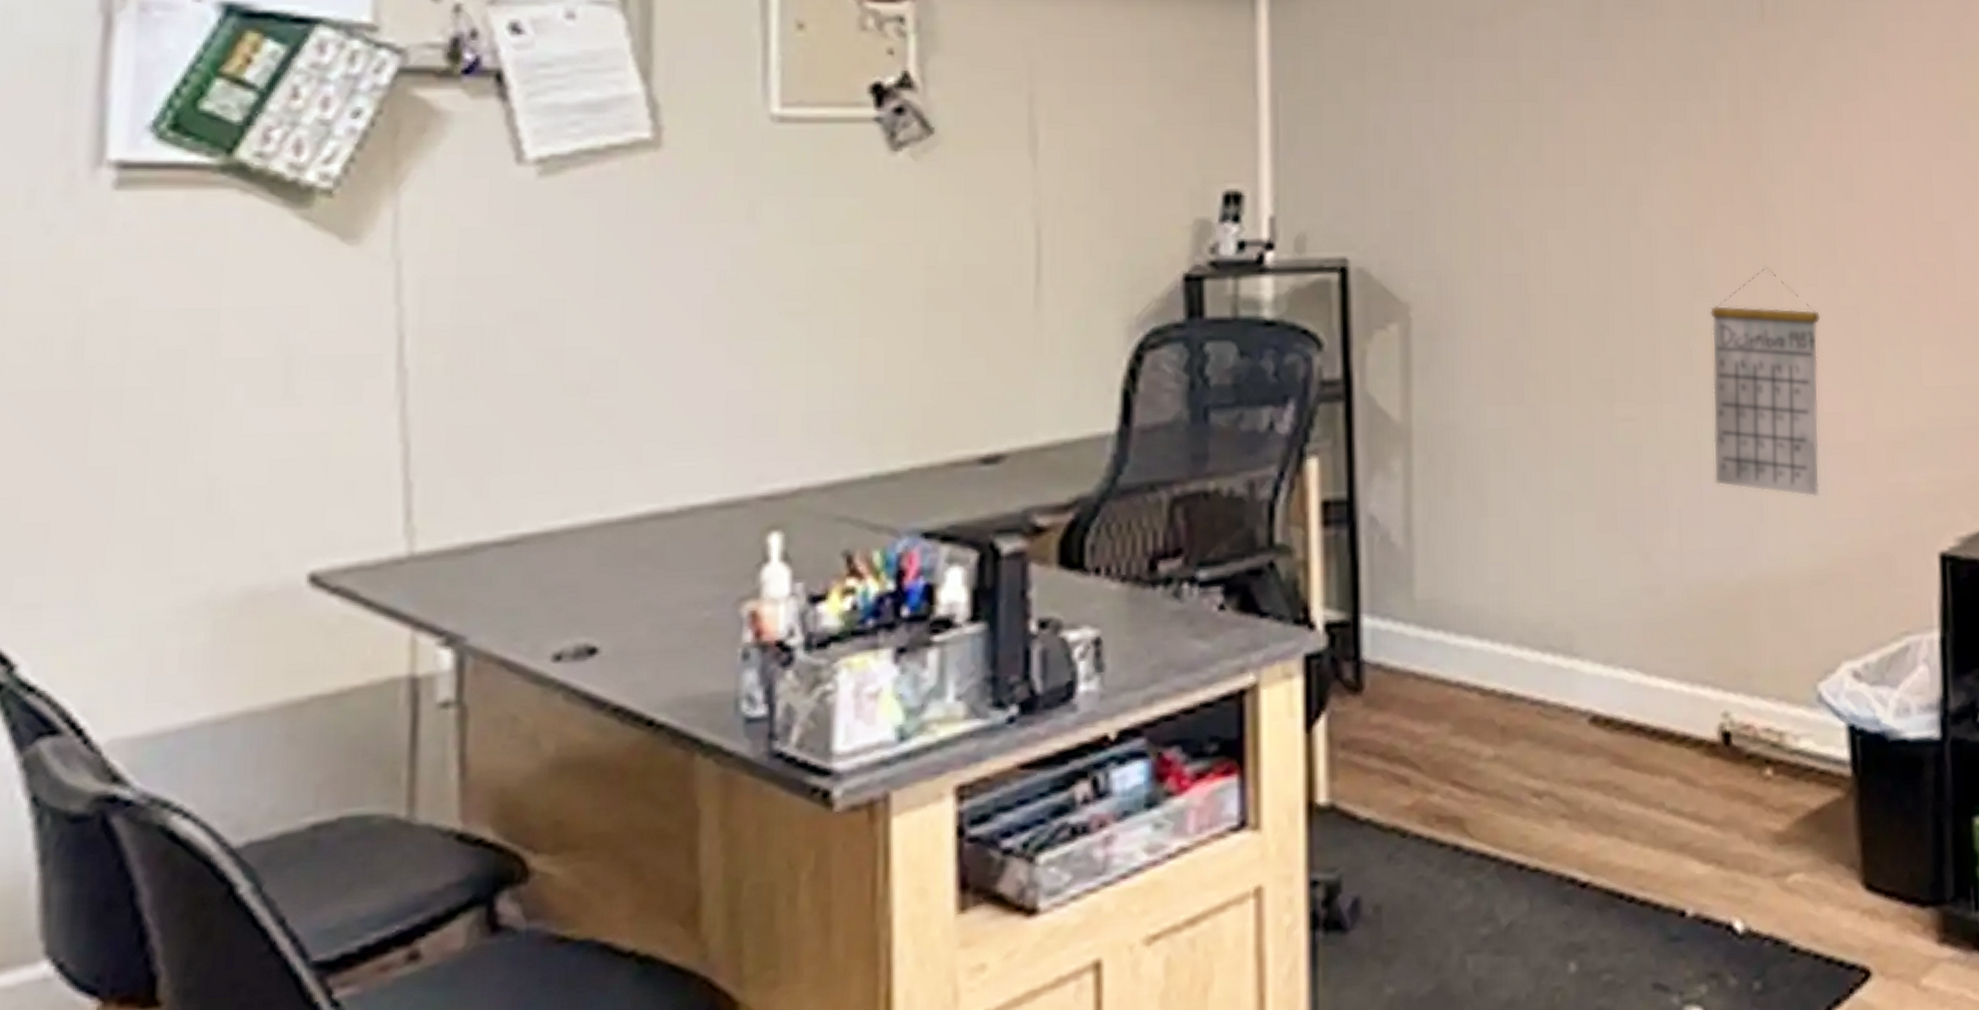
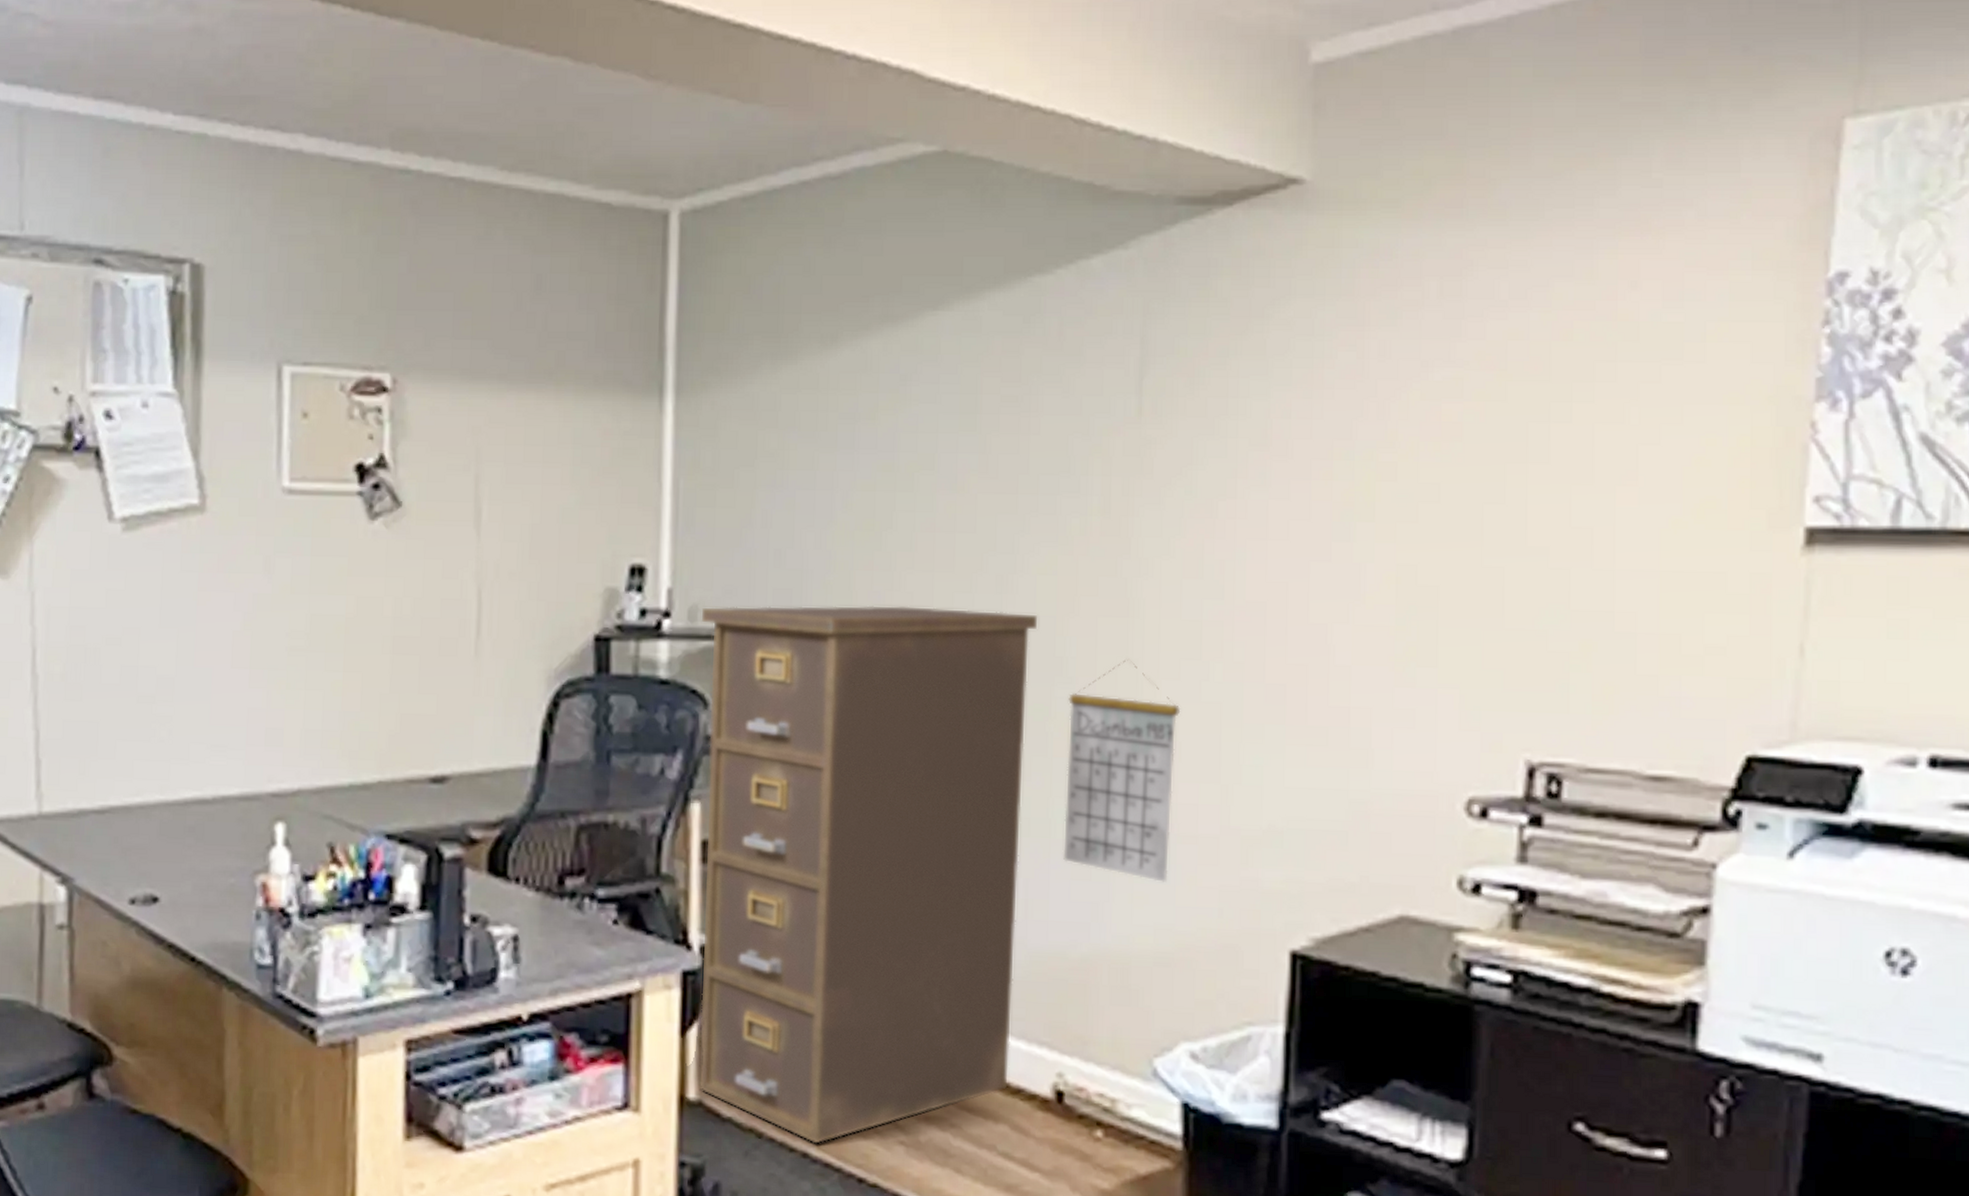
filing cabinet: none [1310,224,1675,834] -> present [699,606,1038,1144]

